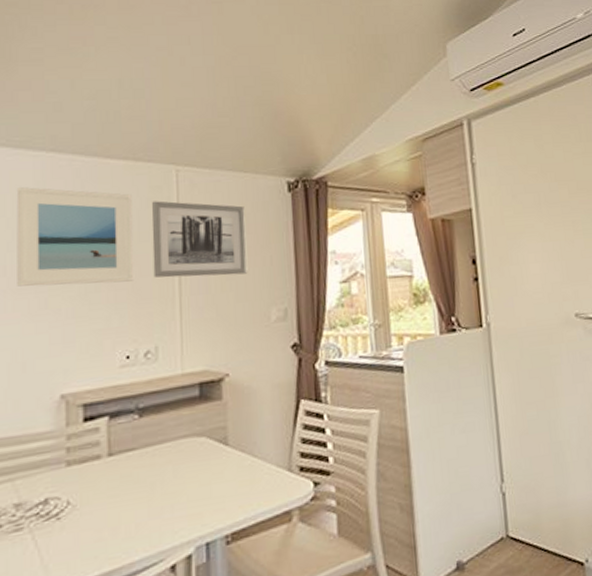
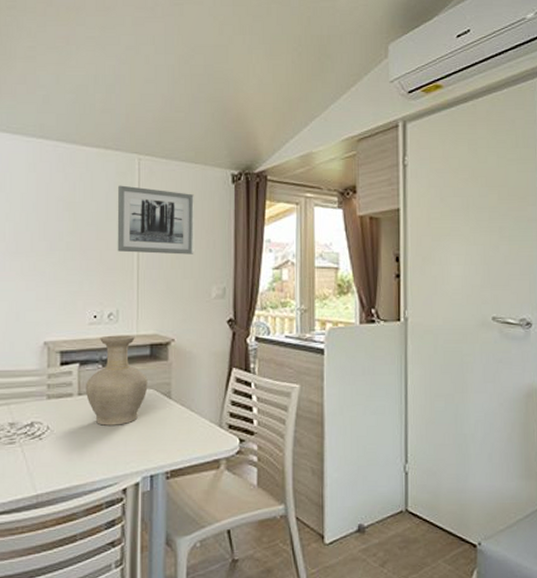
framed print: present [16,187,134,287] -> none [13,168,102,253]
vase: none [117,374,198,490] -> present [85,335,148,426]

